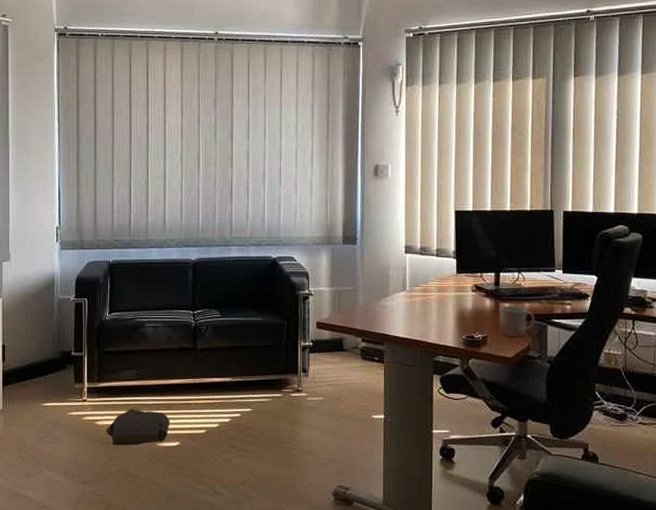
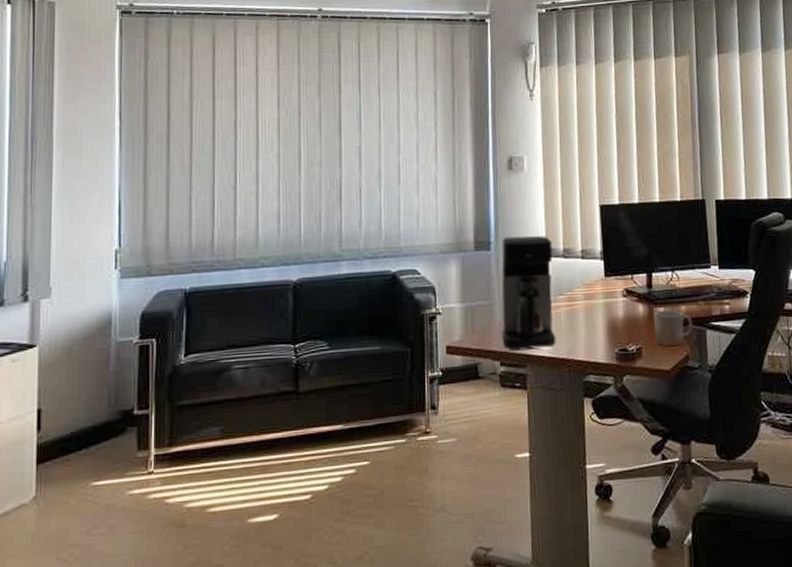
bag: present [105,409,171,446] -> none [178,477,266,529]
coffee maker: none [364,234,411,329] -> present [501,235,556,350]

